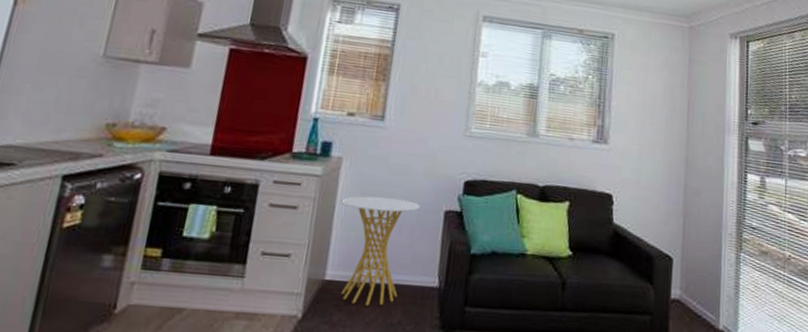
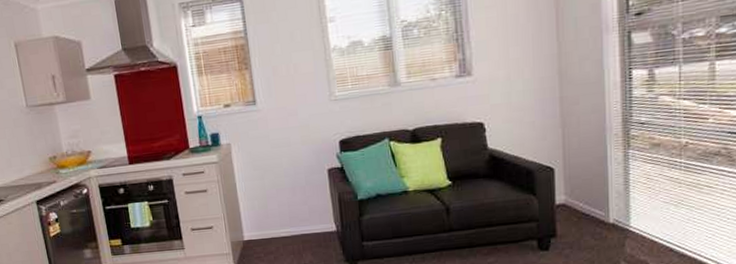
side table: present [341,195,421,305] -> none [239,166,306,255]

